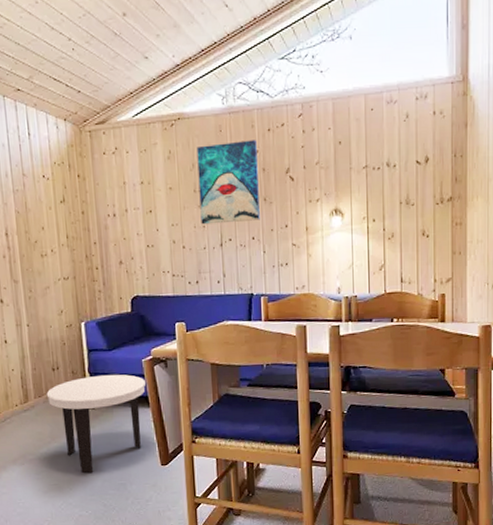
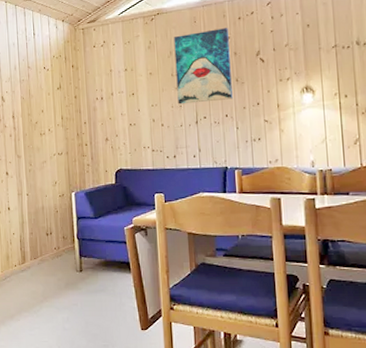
side table: present [46,374,146,474] -> none [41,240,127,333]

